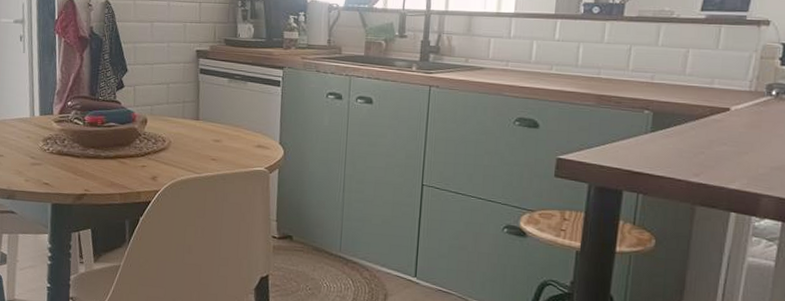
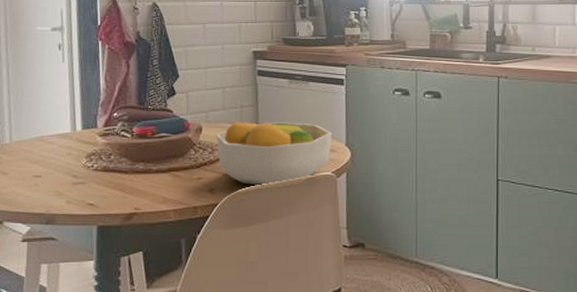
fruit bowl: none [159,116,268,177] -> present [215,122,333,186]

